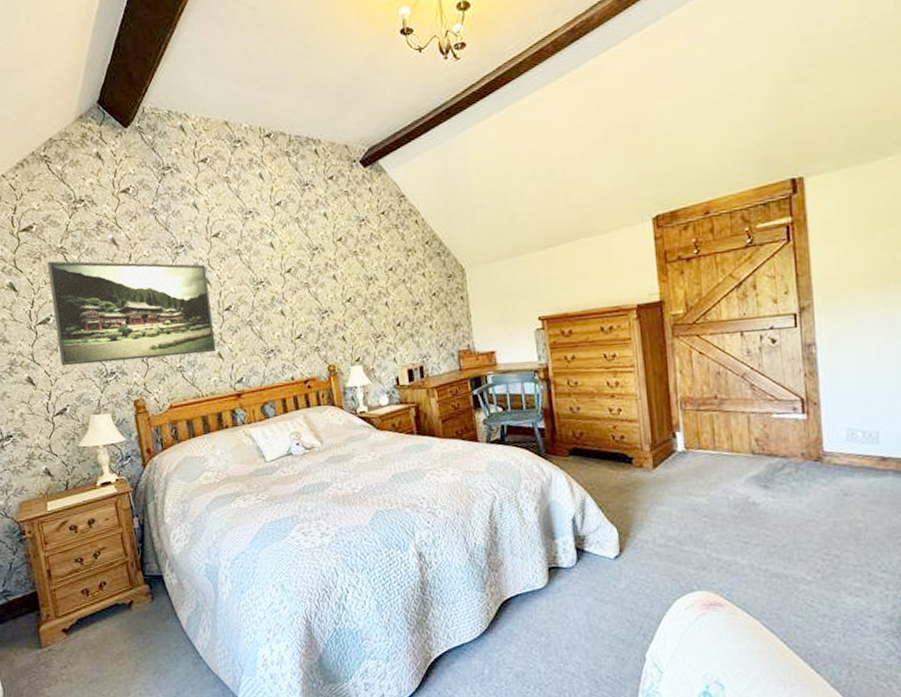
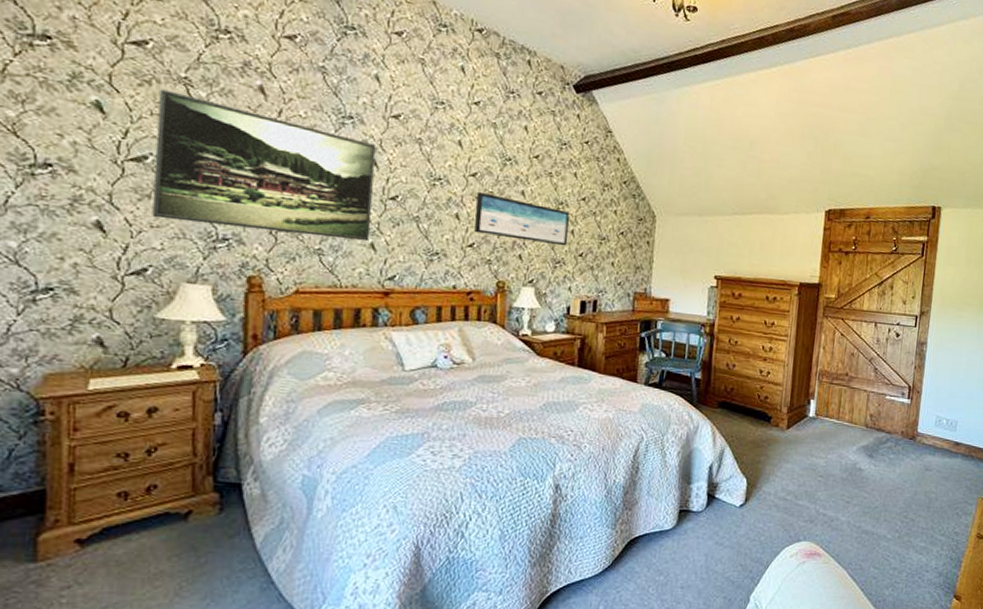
wall art: none [294,284,384,325] -> present [474,191,569,246]

